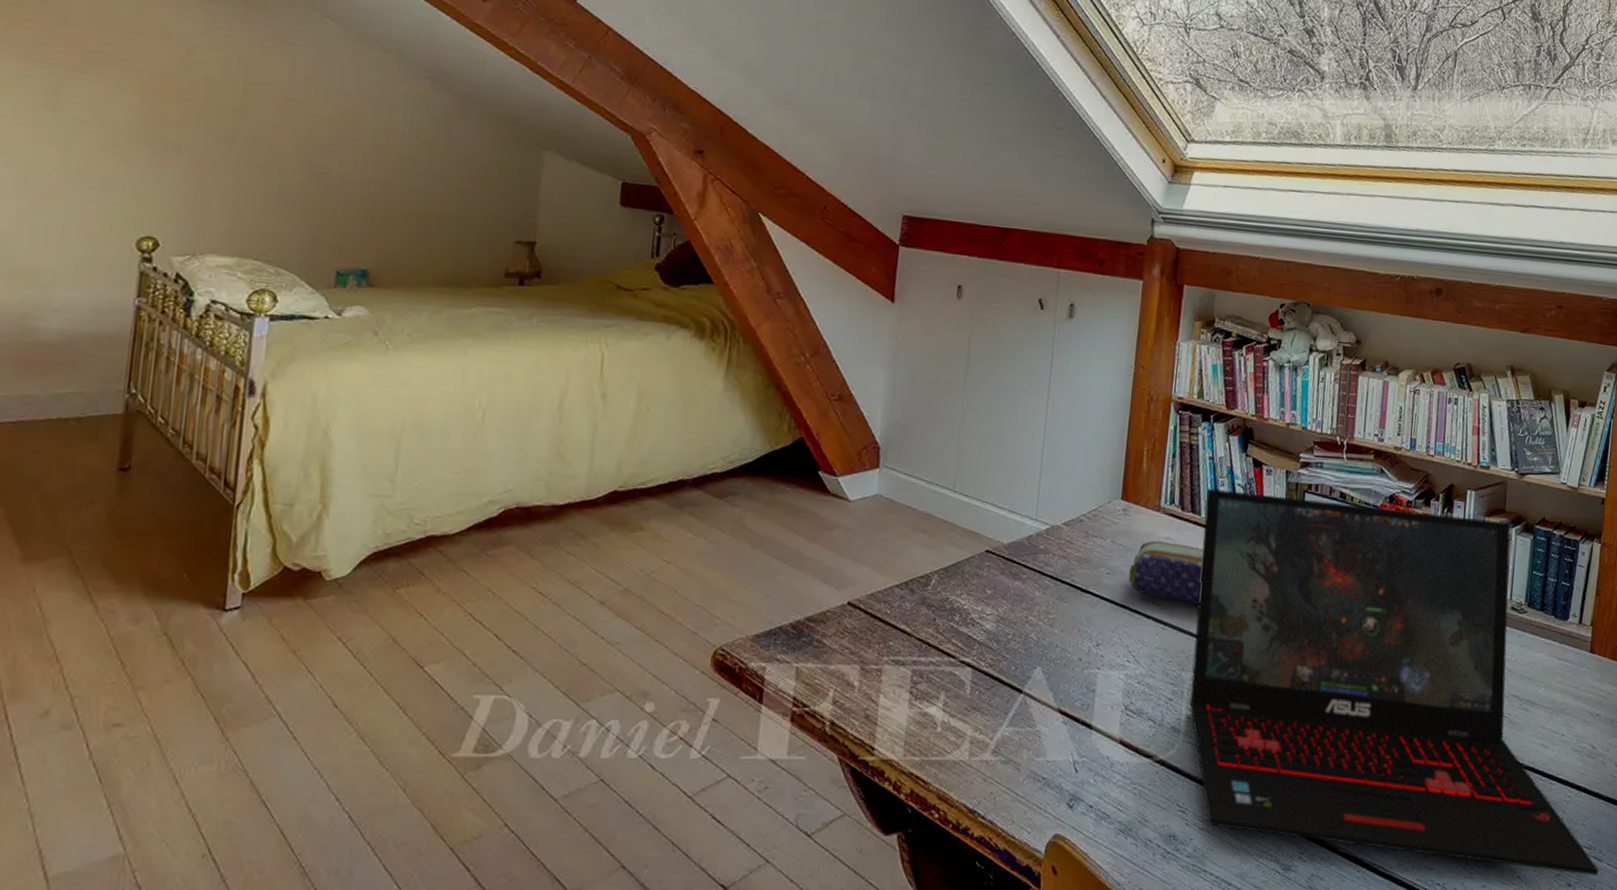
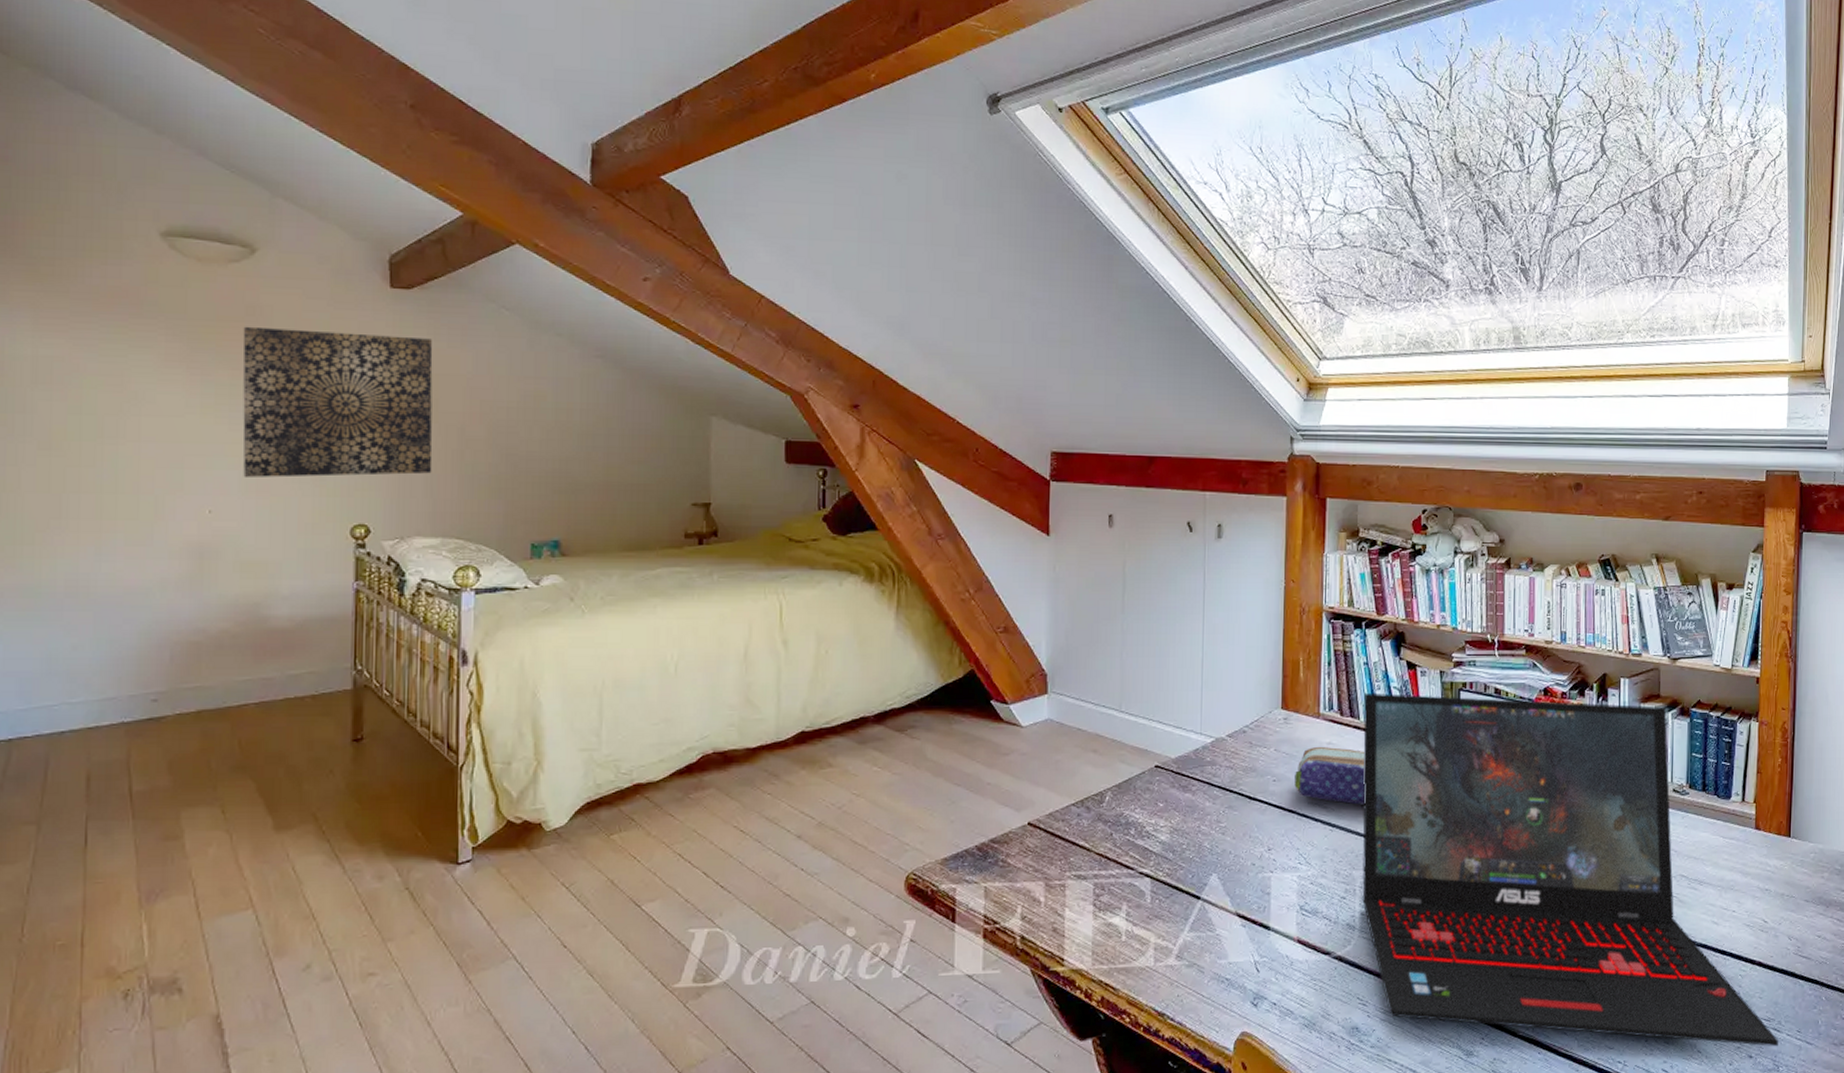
wall art: none [21,13,246,188] -> present [242,326,433,478]

